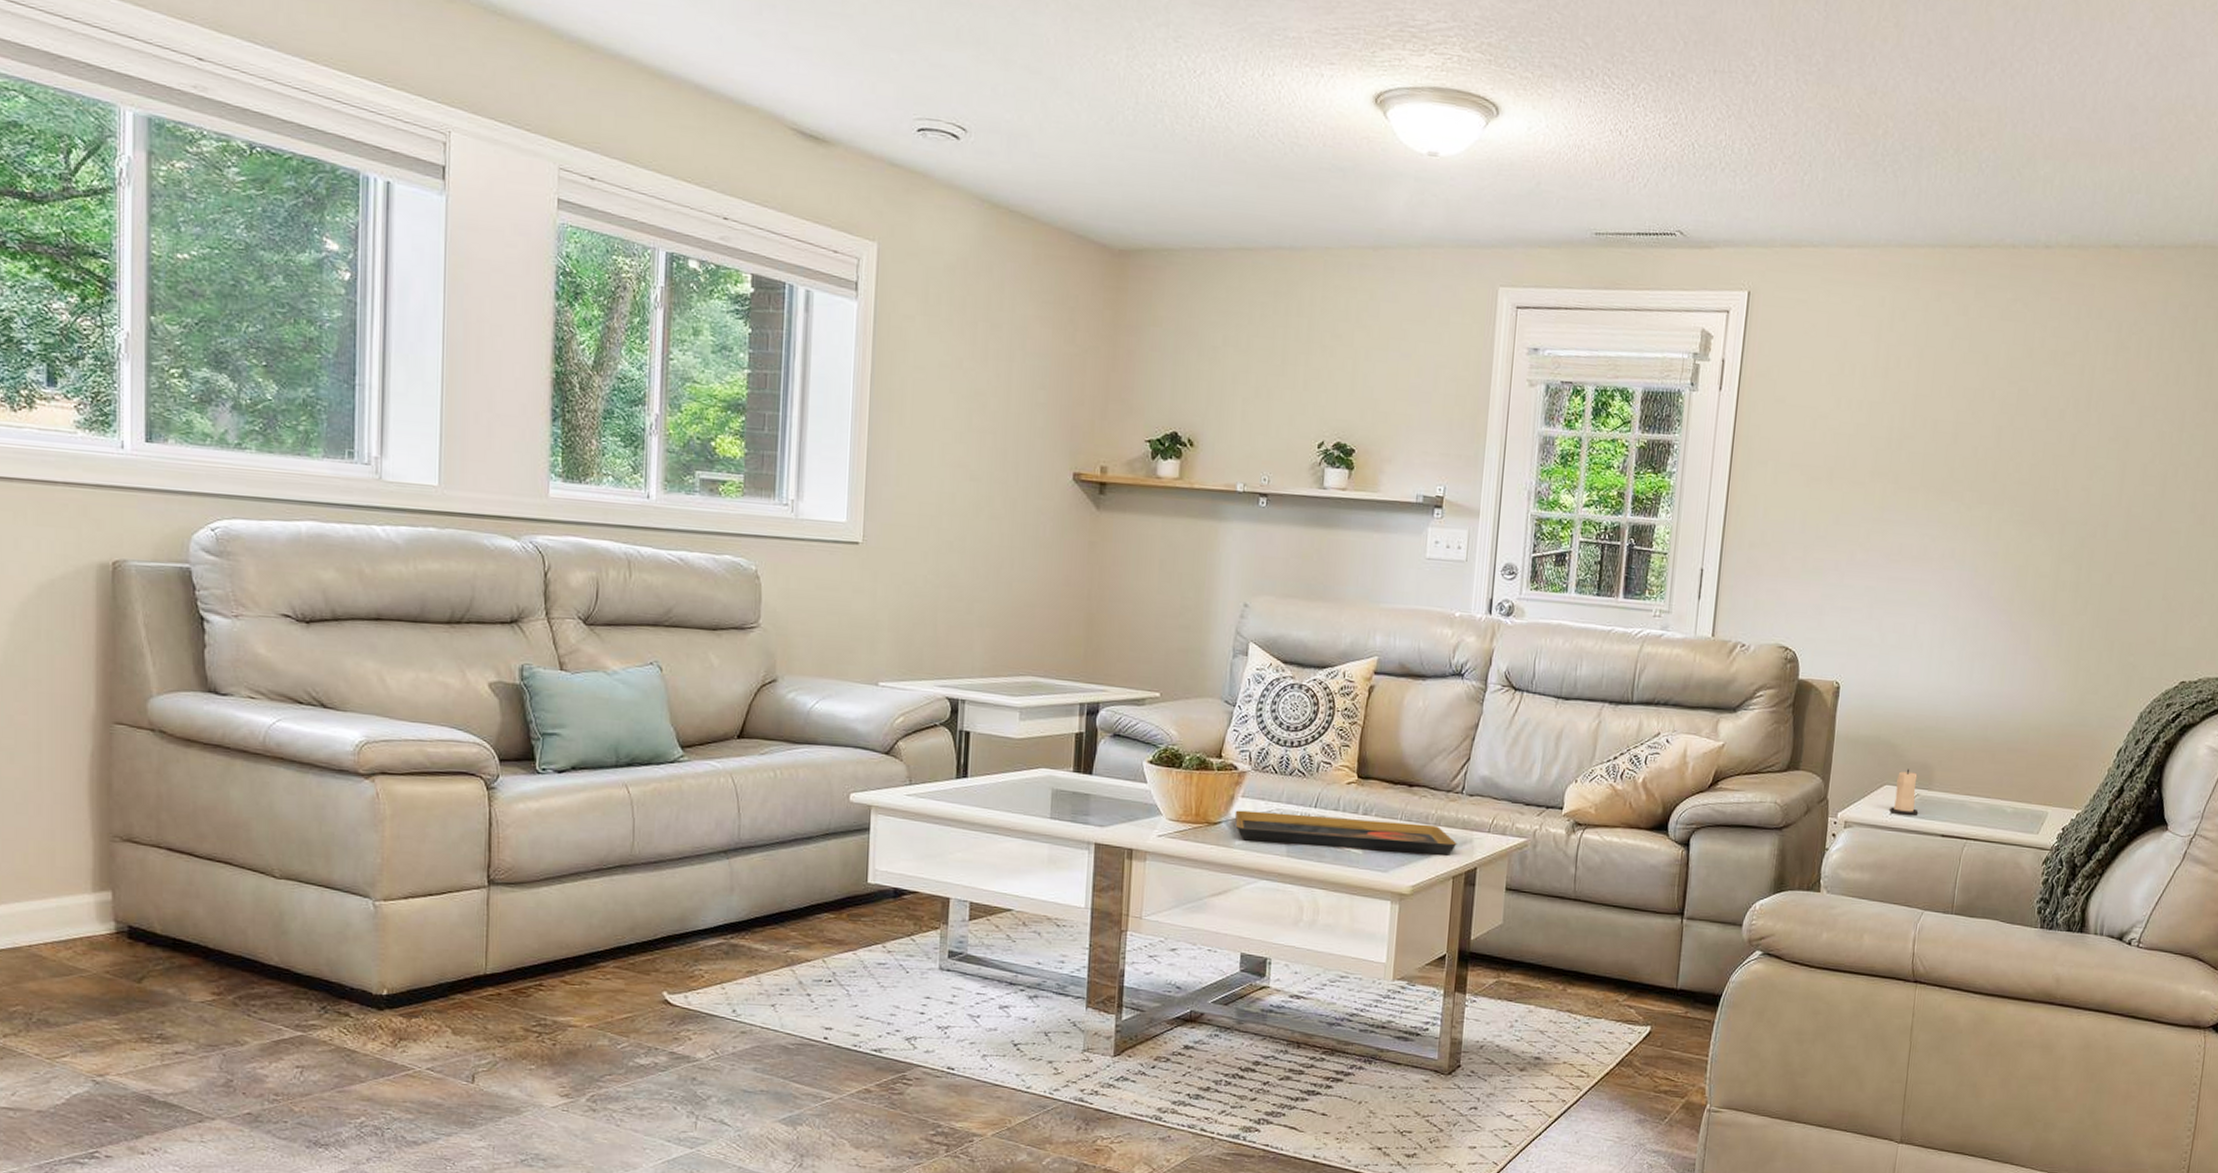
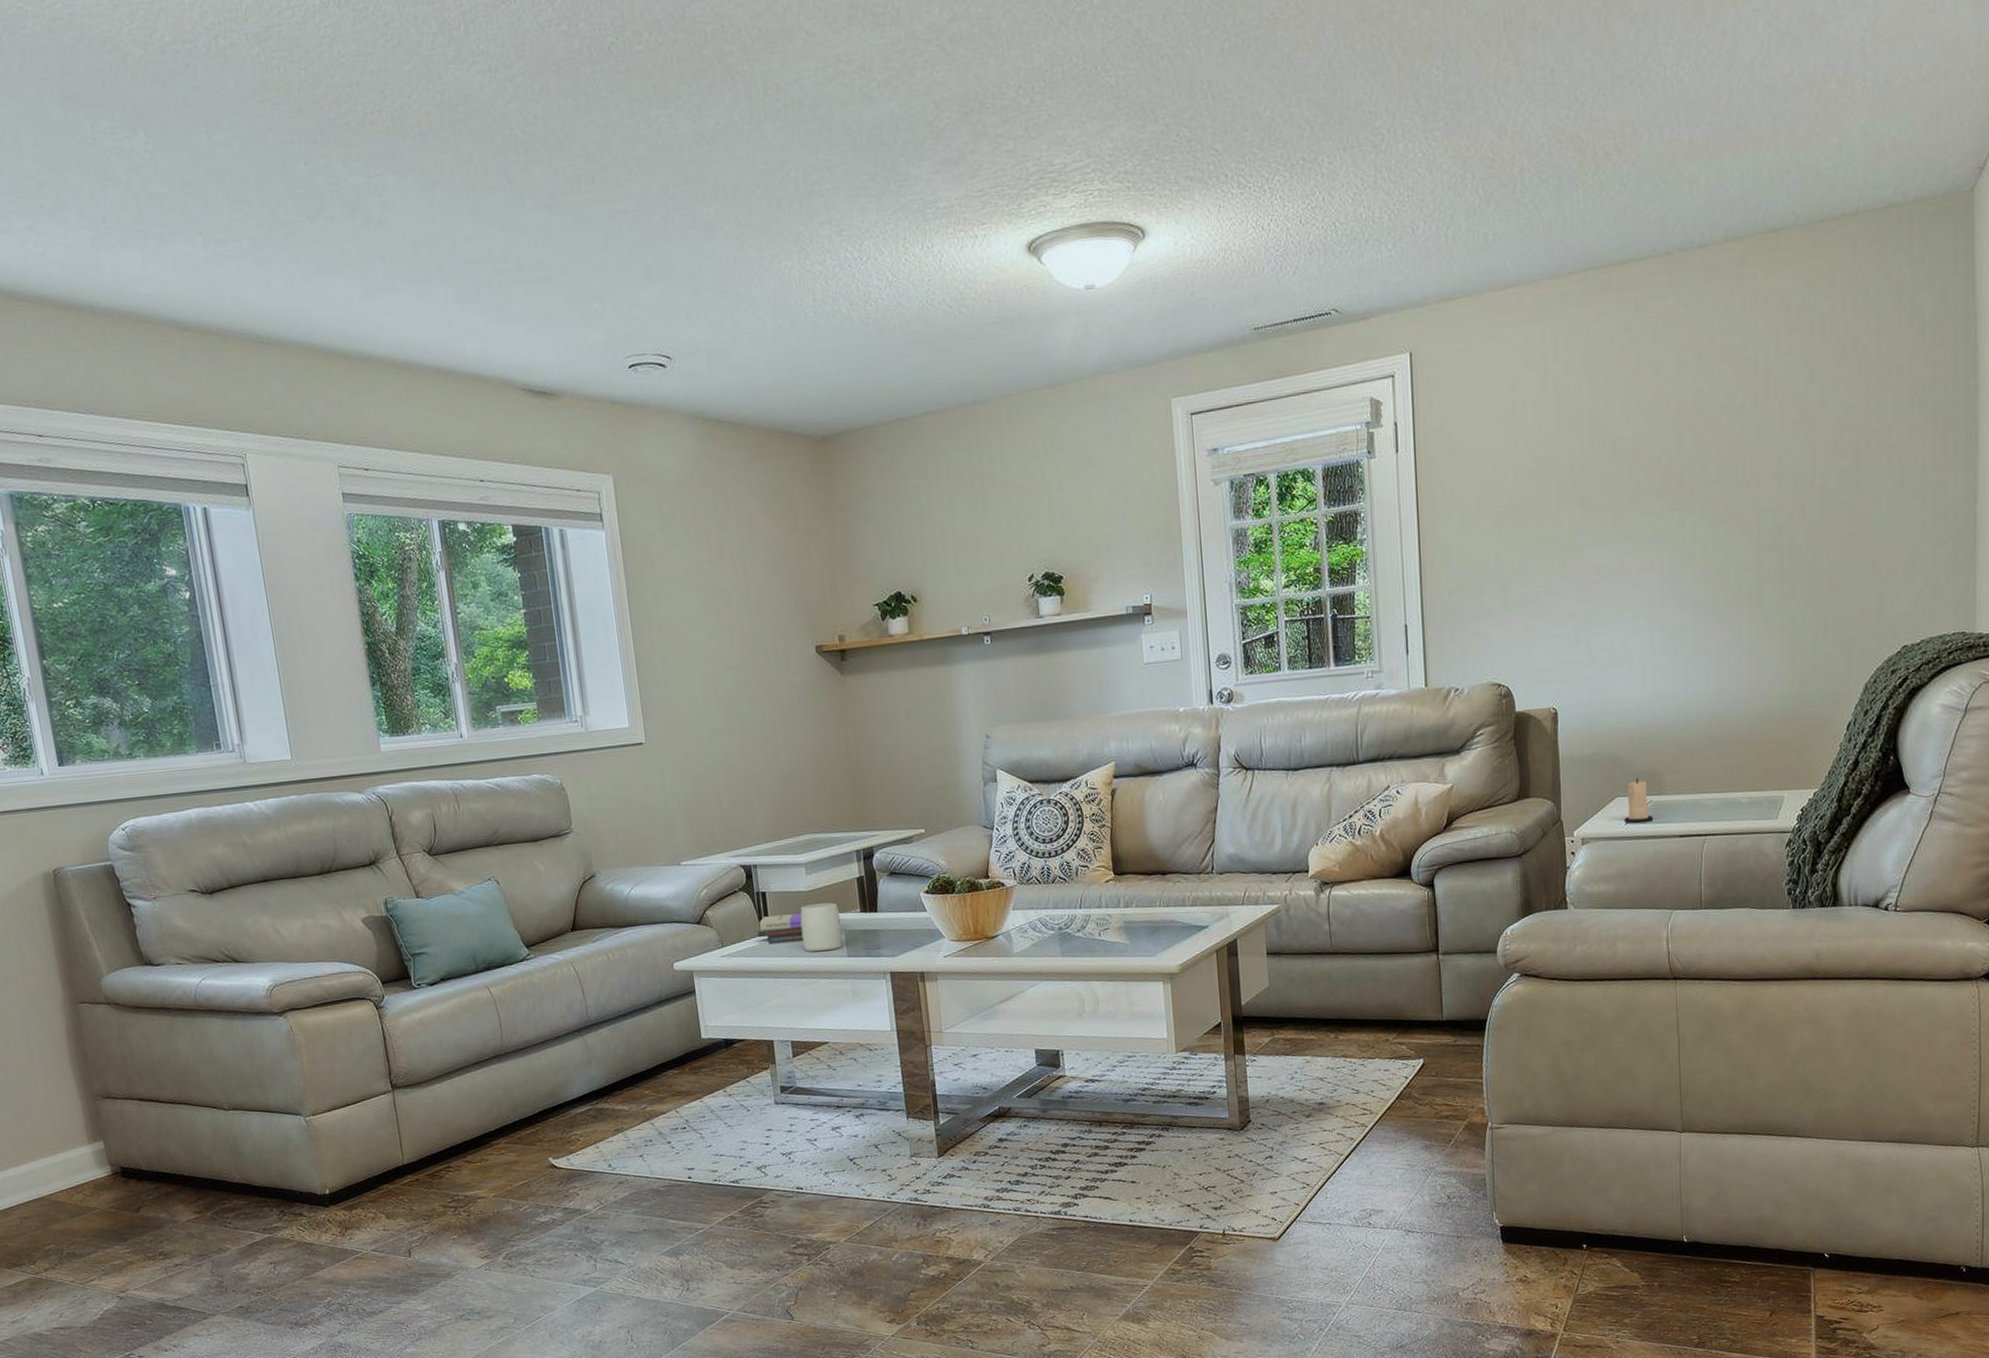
books: none [953,758,1007,794] -> present [757,913,804,945]
mug: none [1002,753,1050,809] -> present [800,902,842,952]
decorative tray: present [1234,810,1457,855] -> none [1009,906,1215,948]

